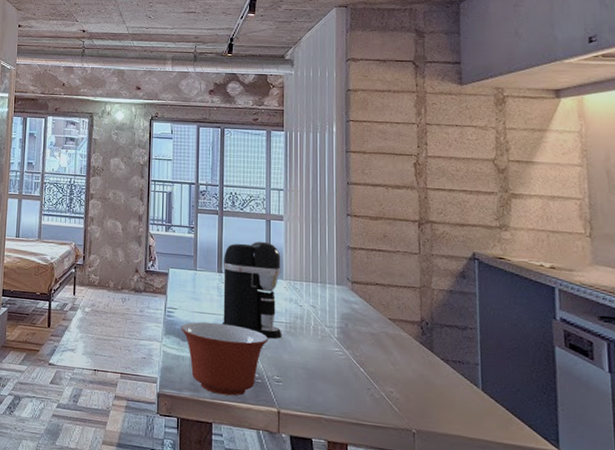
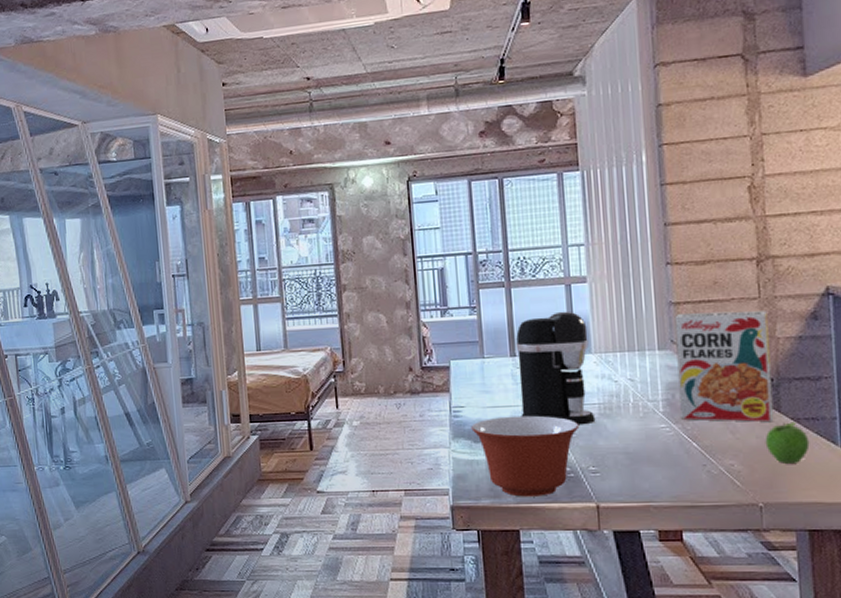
cereal box: none [351,256,428,359] -> present [674,310,774,422]
fruit: none [419,361,456,399] -> present [765,422,810,464]

